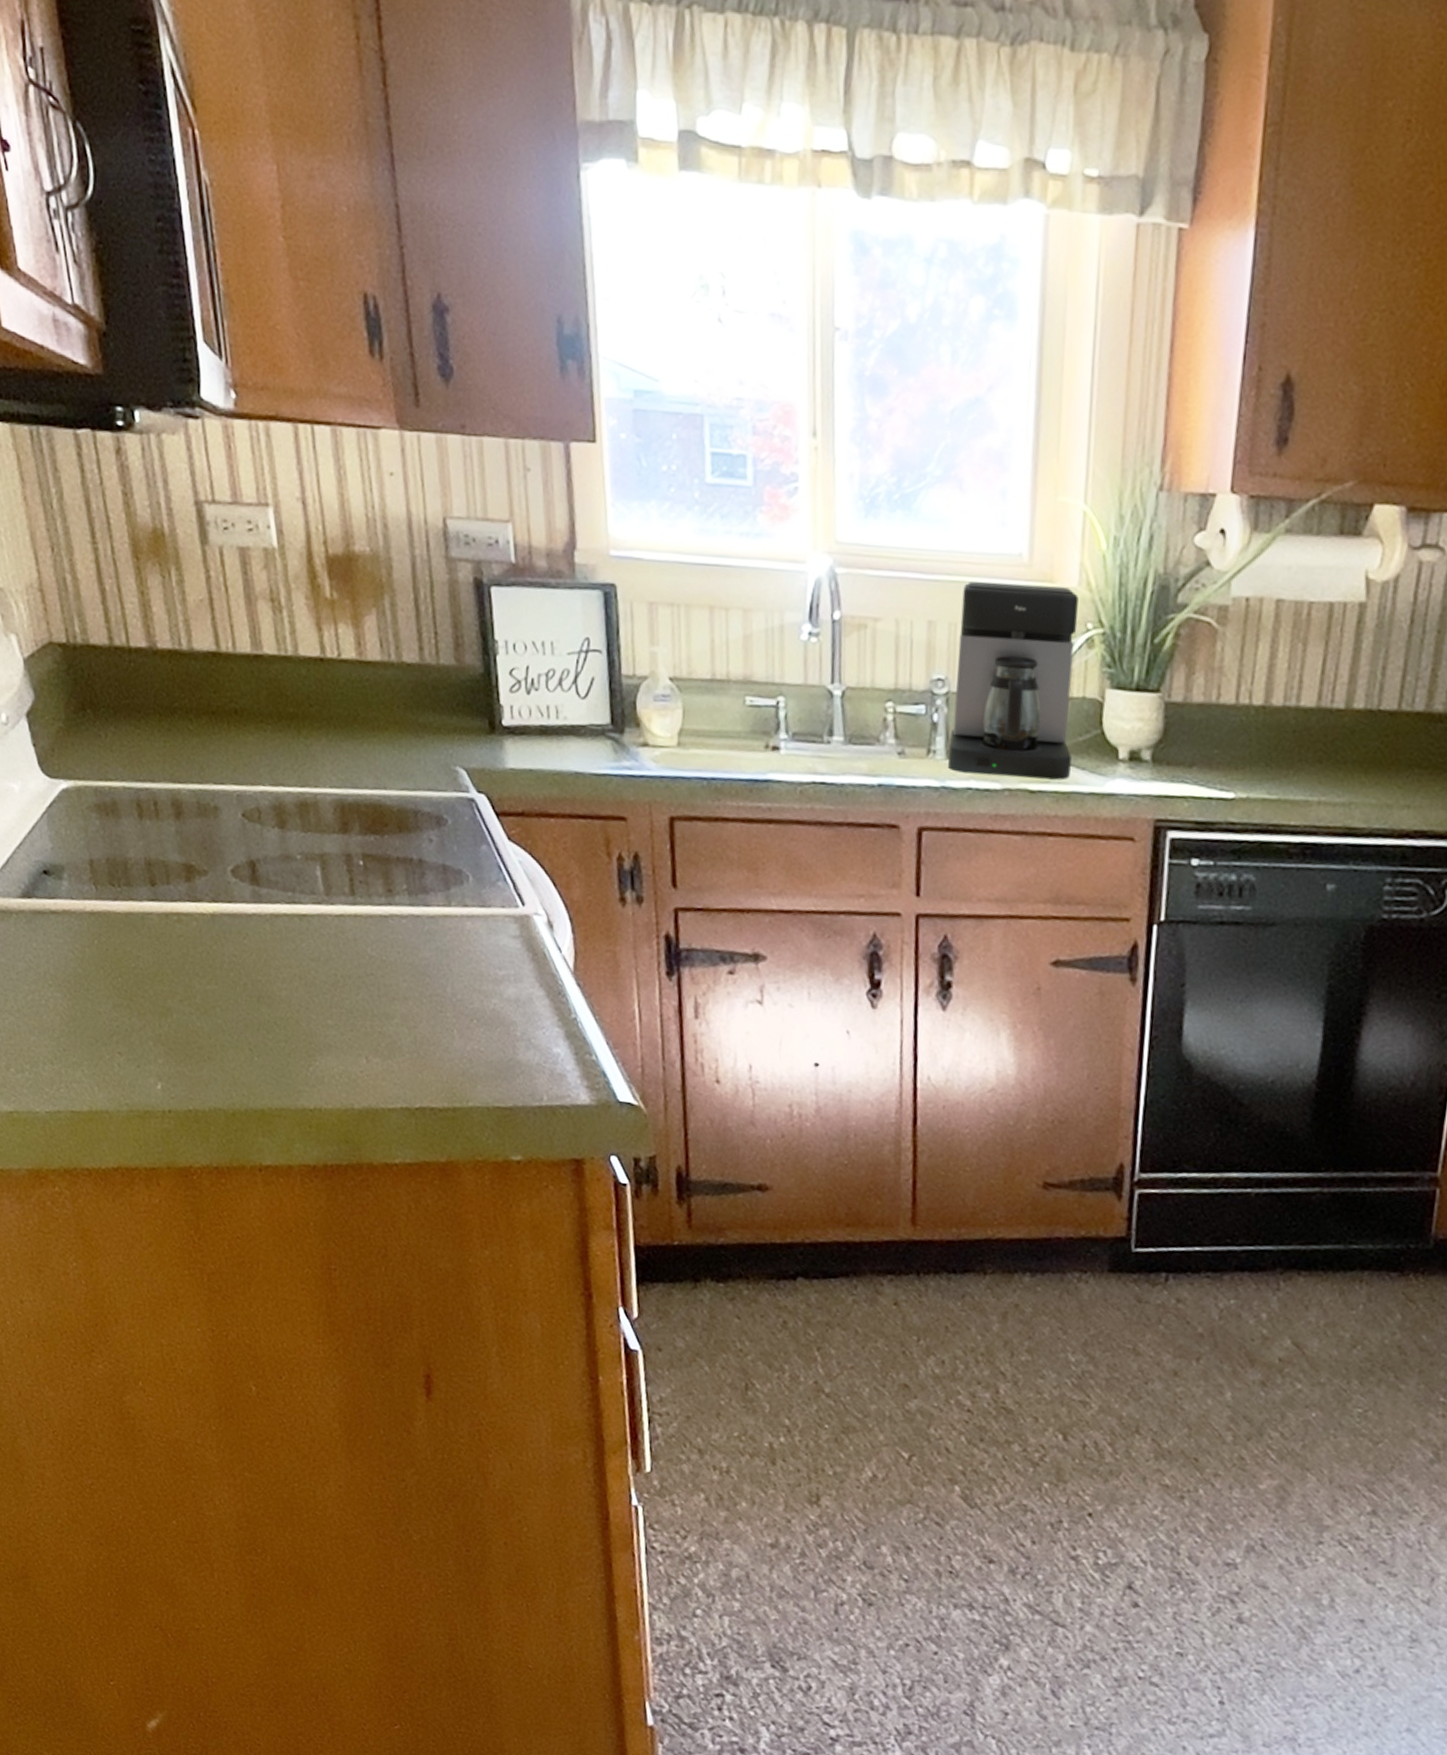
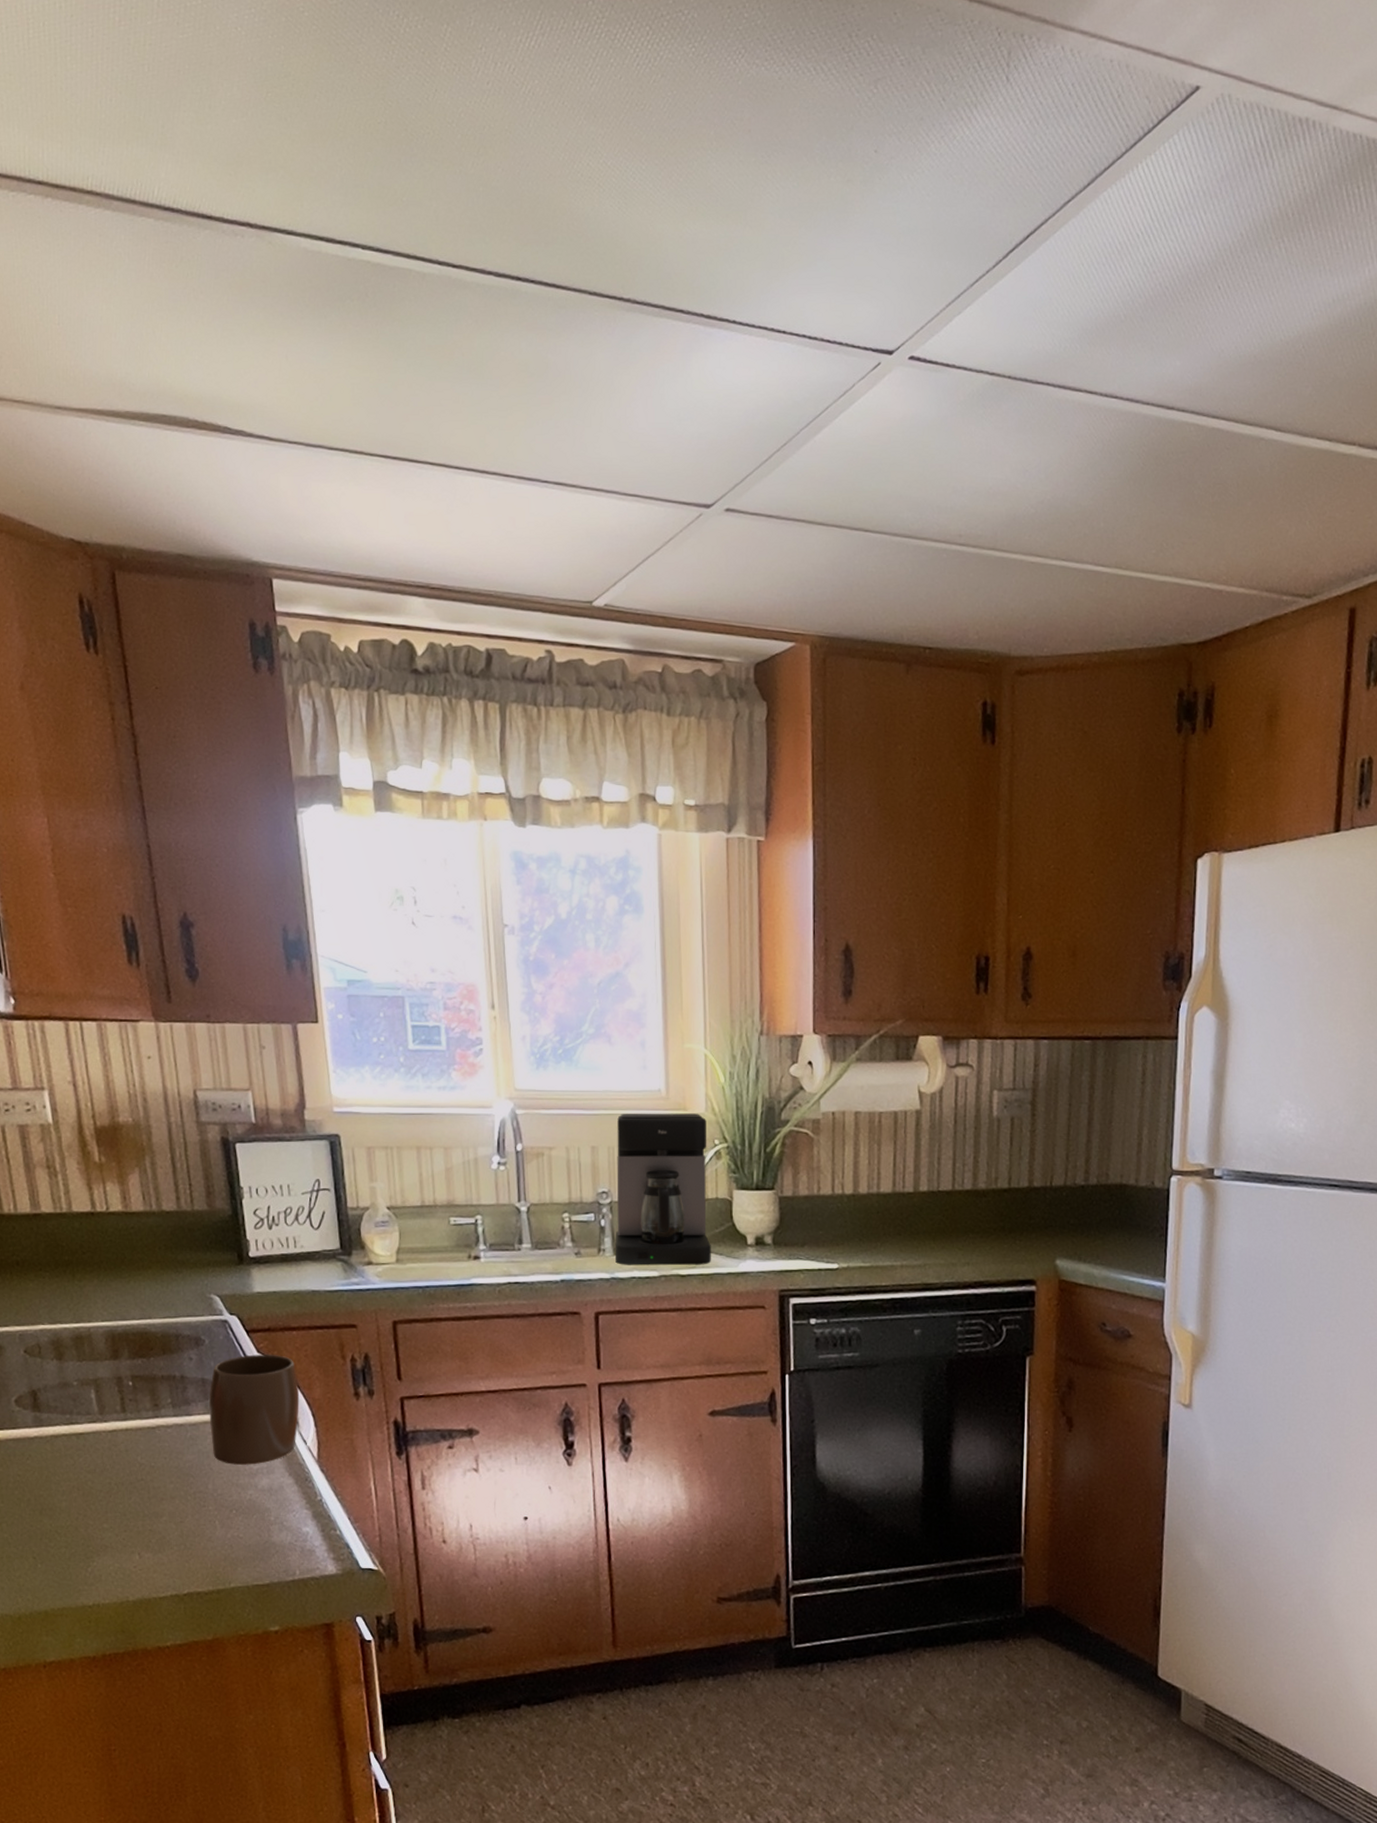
mug: none [450,841,556,970] -> present [209,1354,300,1465]

